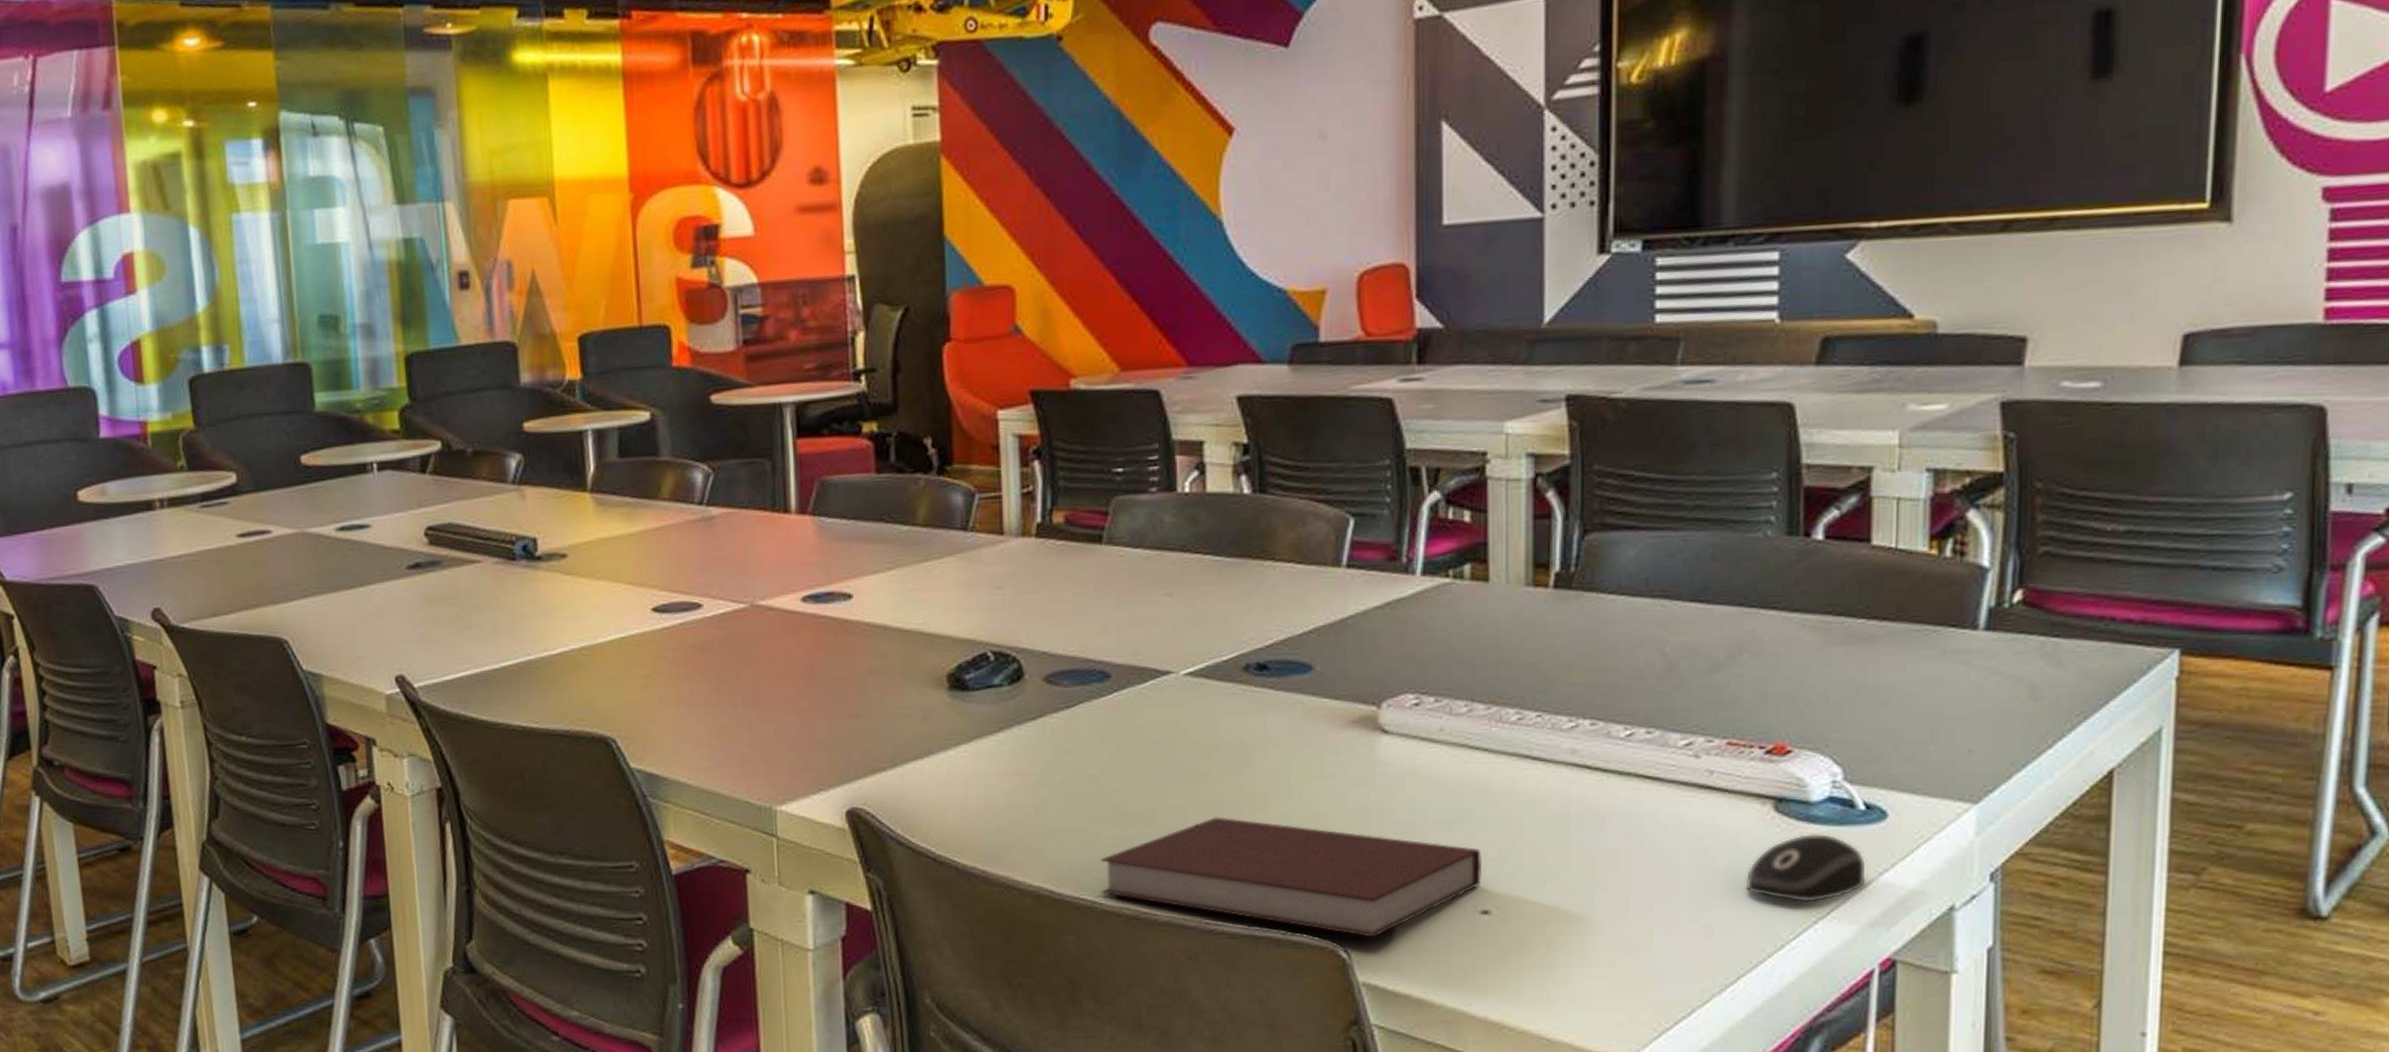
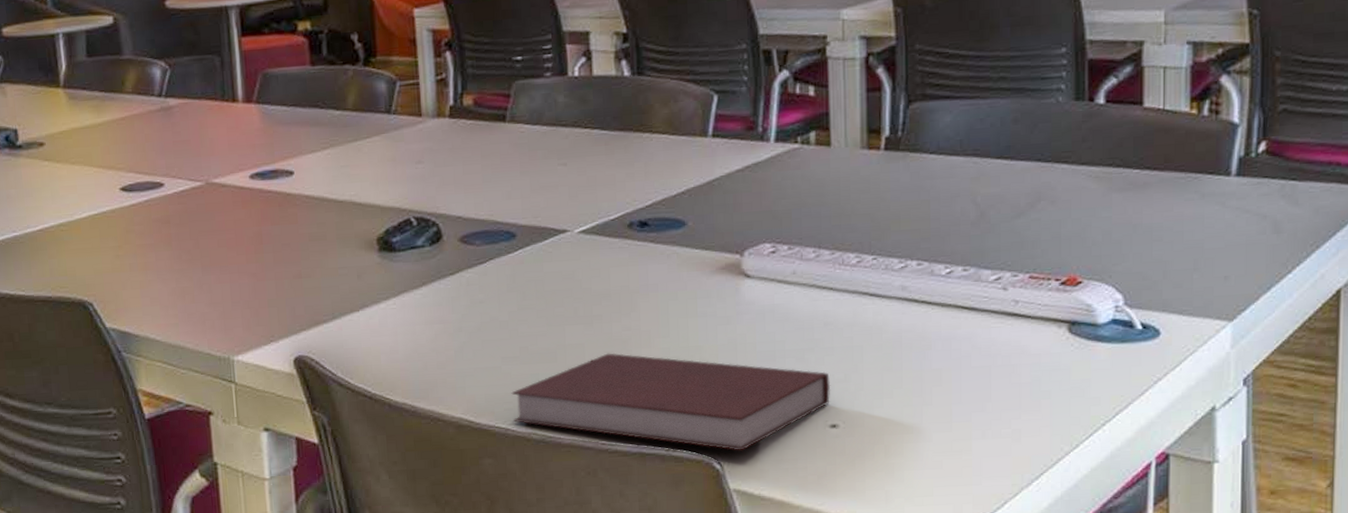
computer mouse: present [1745,833,1866,903] -> none [1046,349,1144,409]

